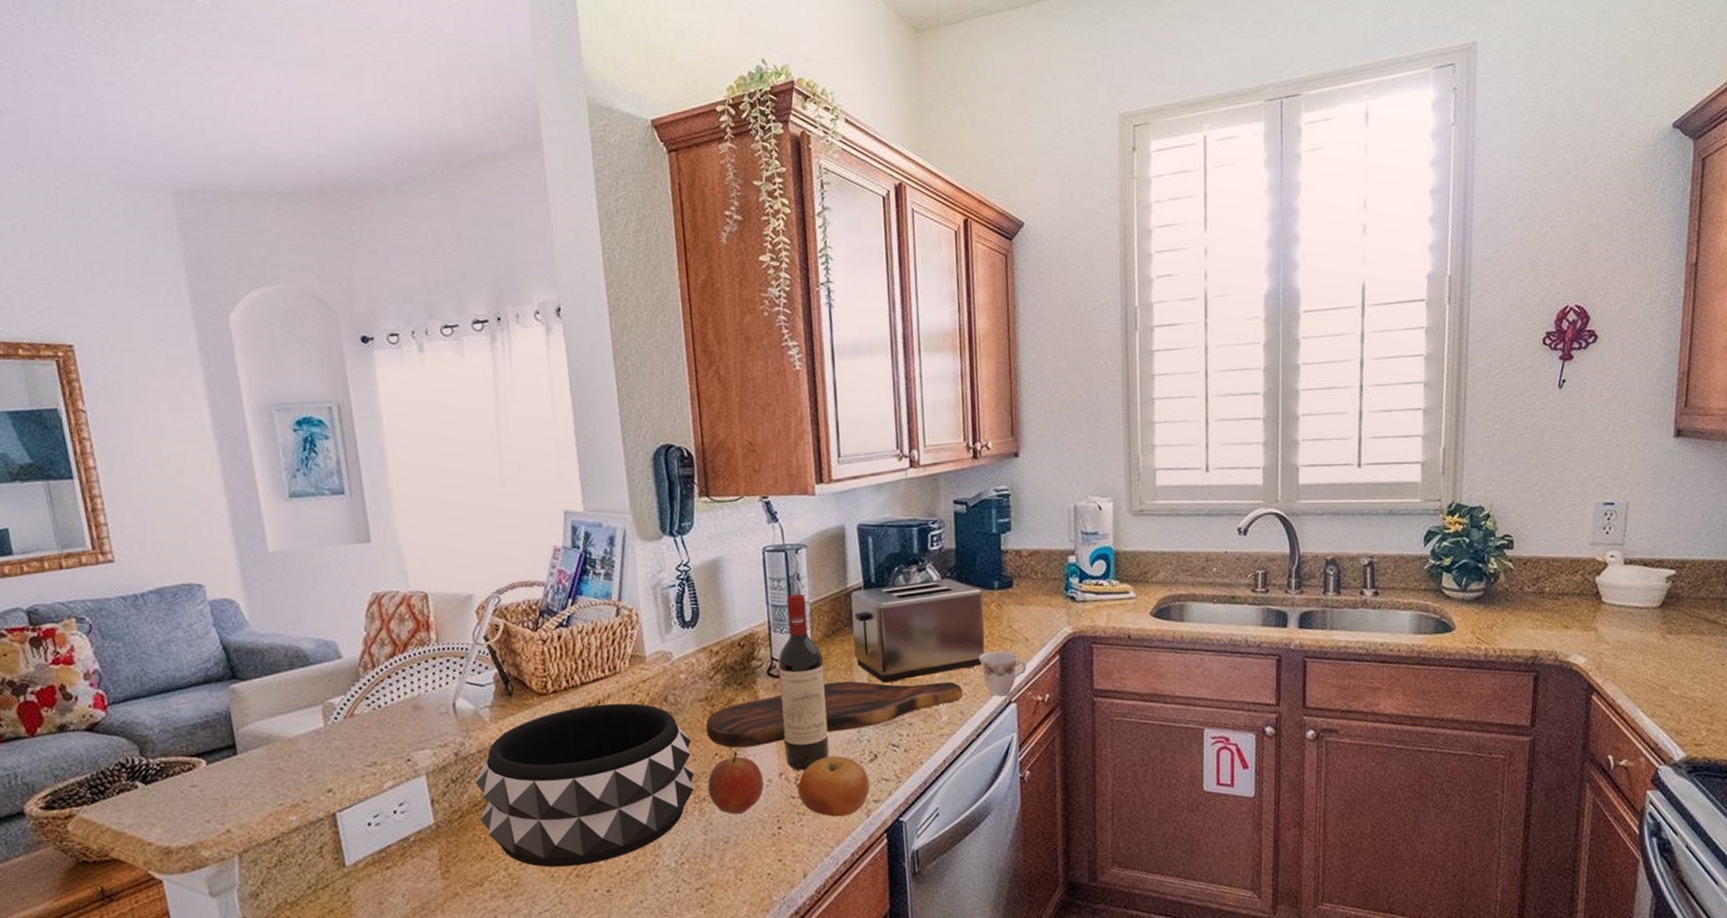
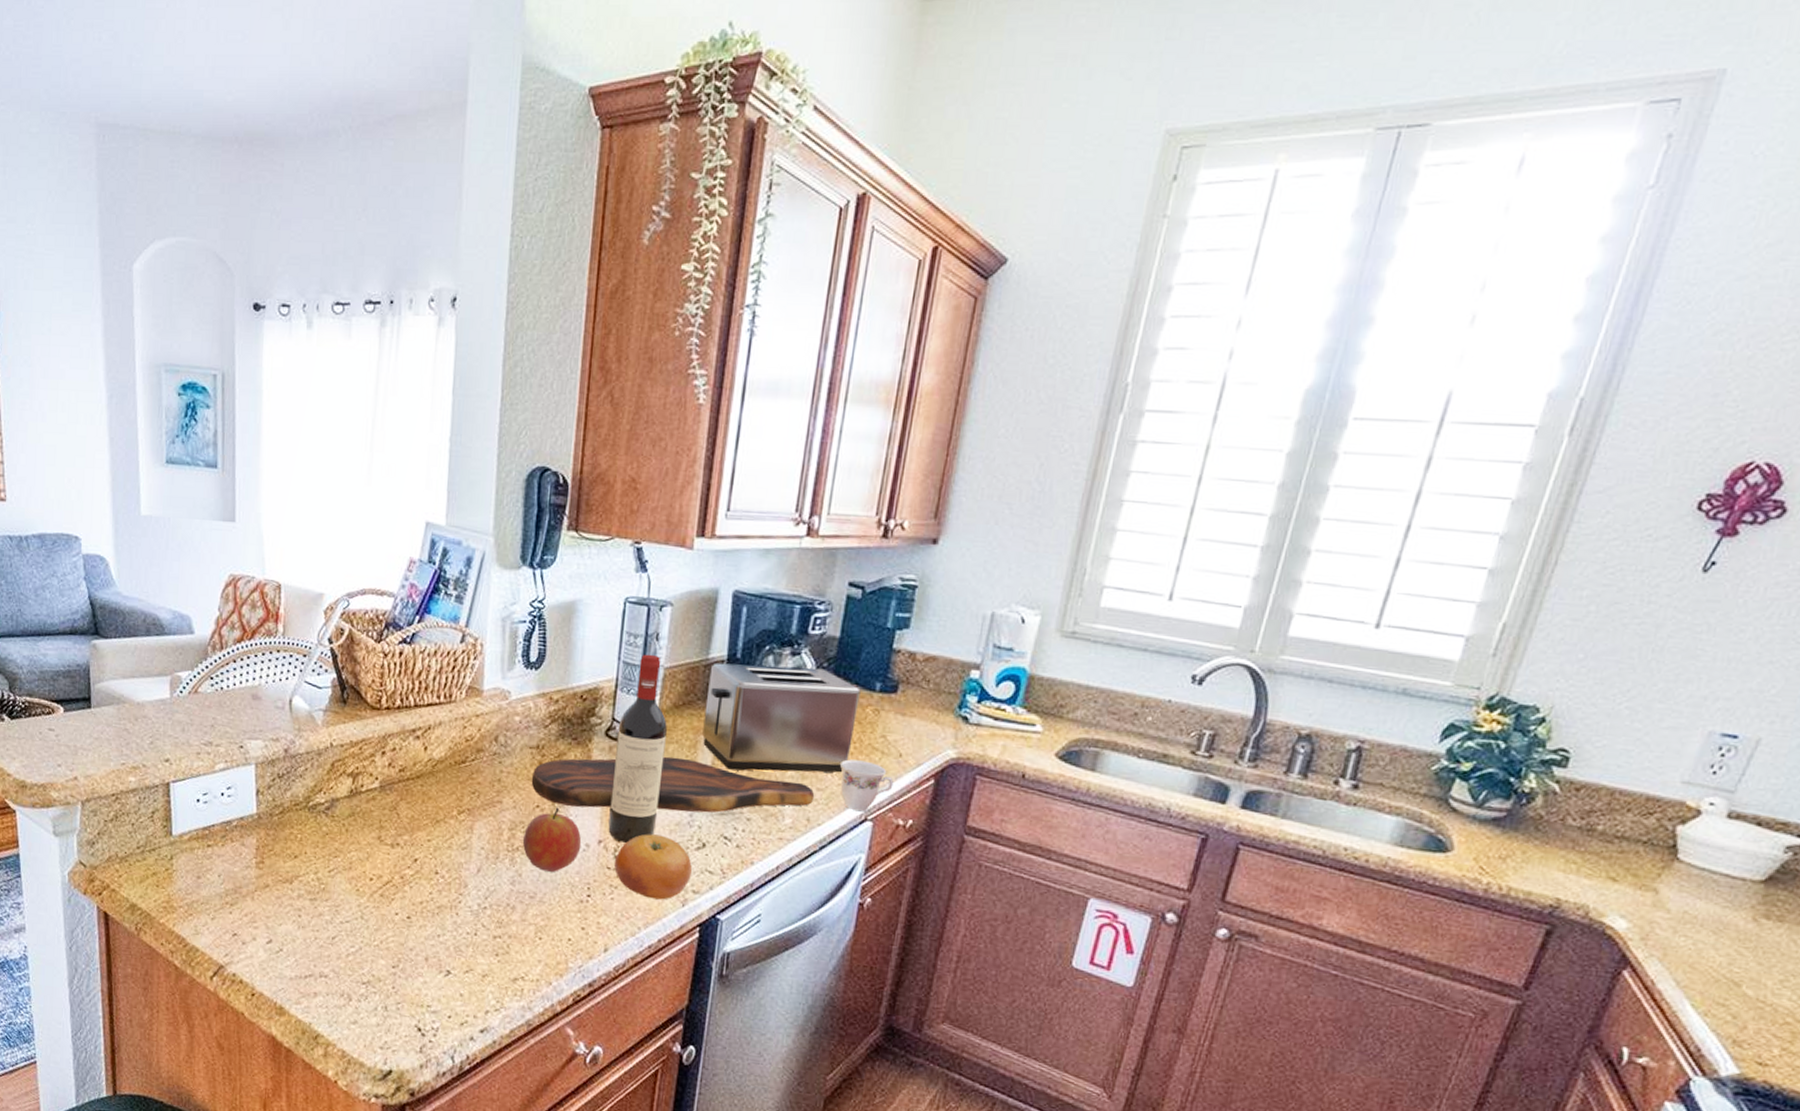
decorative bowl: present [475,703,694,868] -> none [299,728,514,888]

